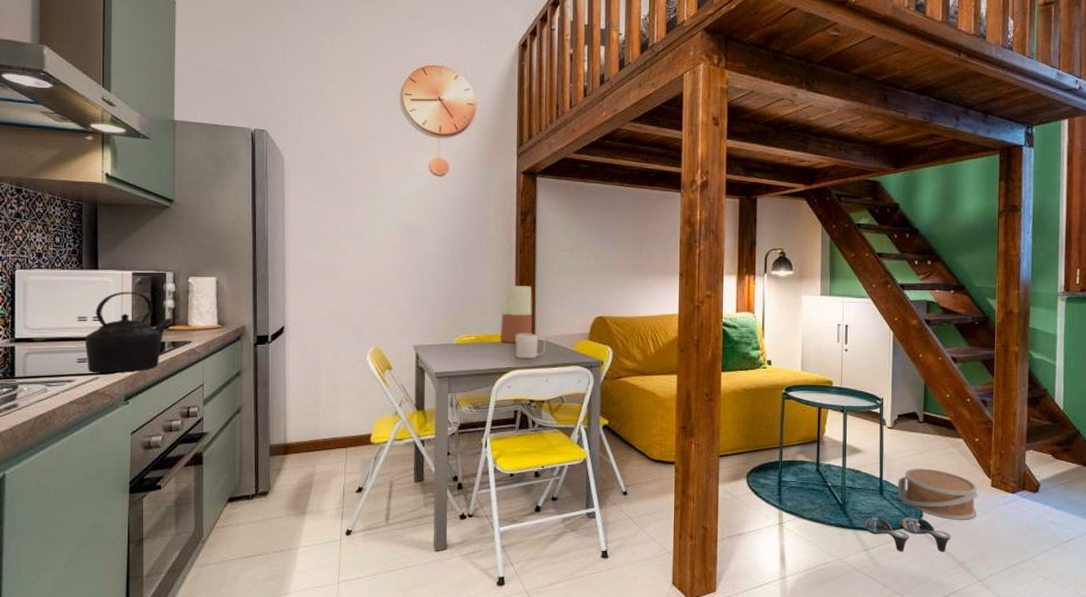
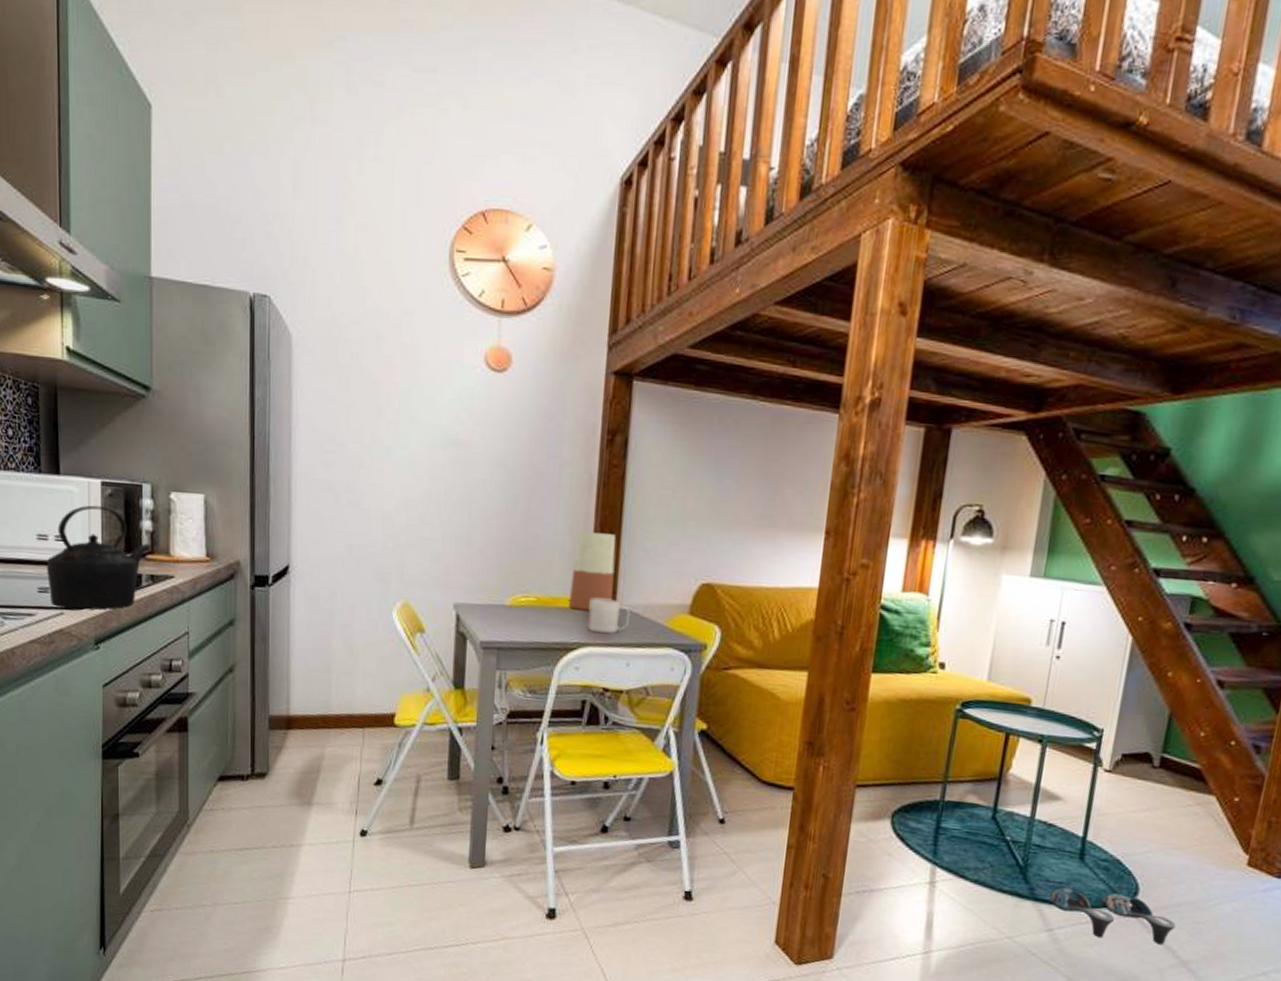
basket: present [898,468,978,520] -> none [1105,829,1226,907]

